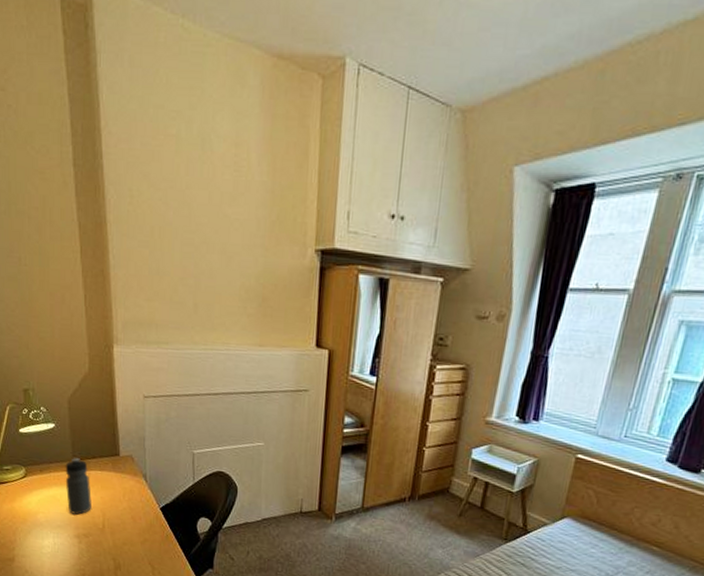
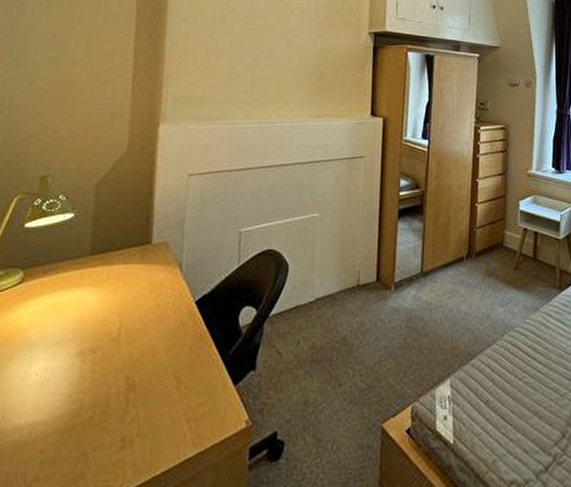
water bottle: present [65,458,92,515] -> none [74,252,110,324]

